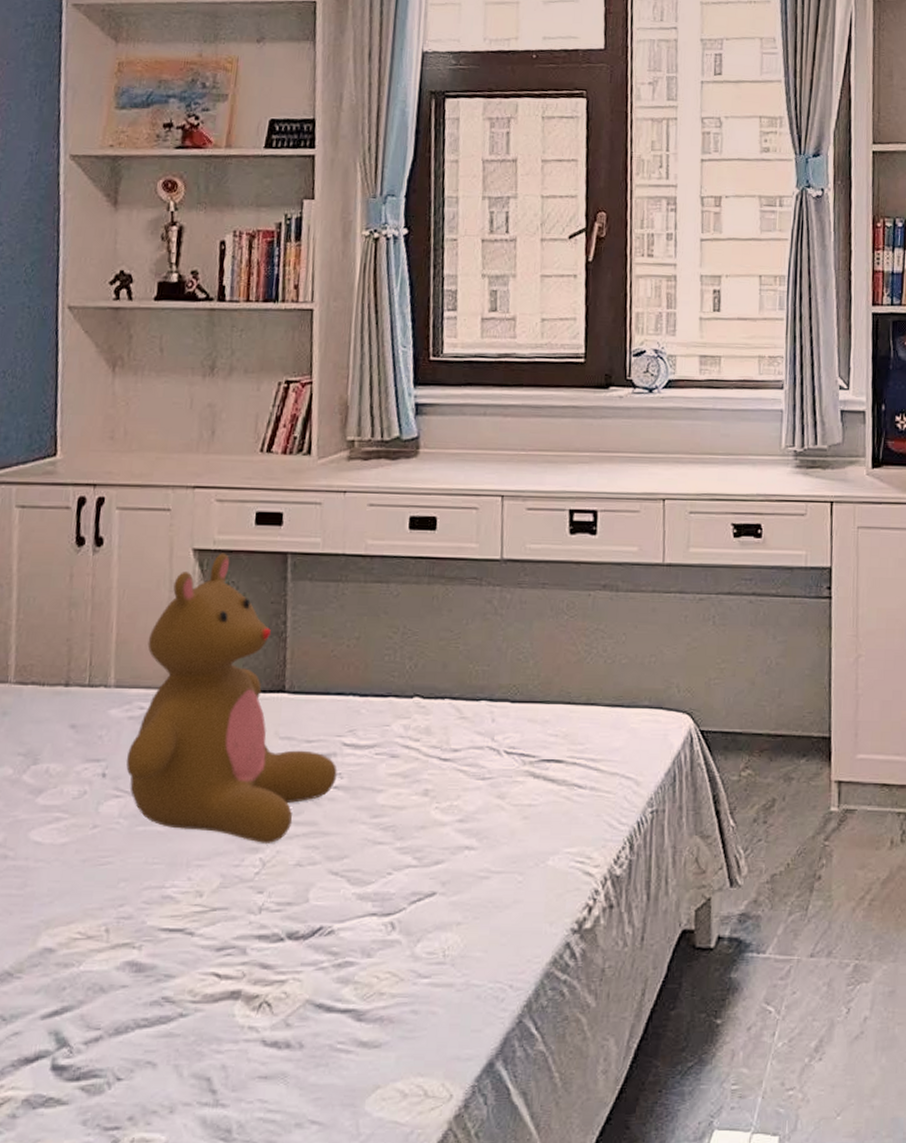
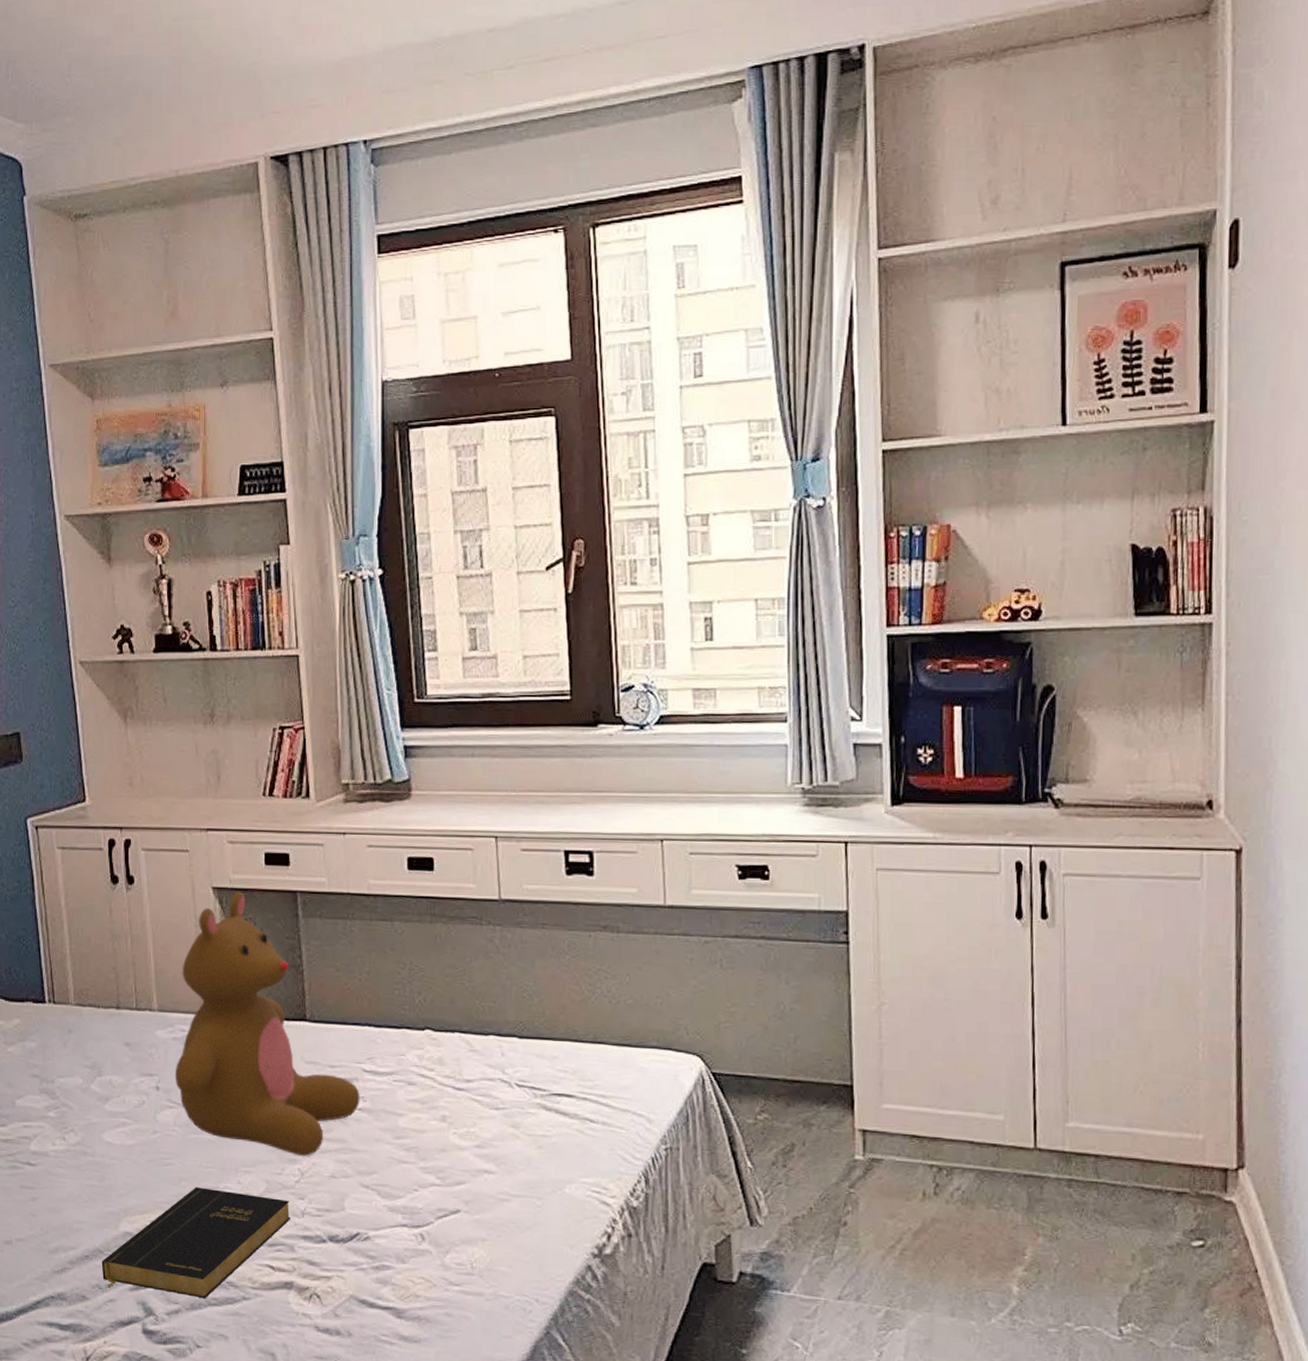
book: none [8,887,246,1019] -> present [101,1187,291,1298]

